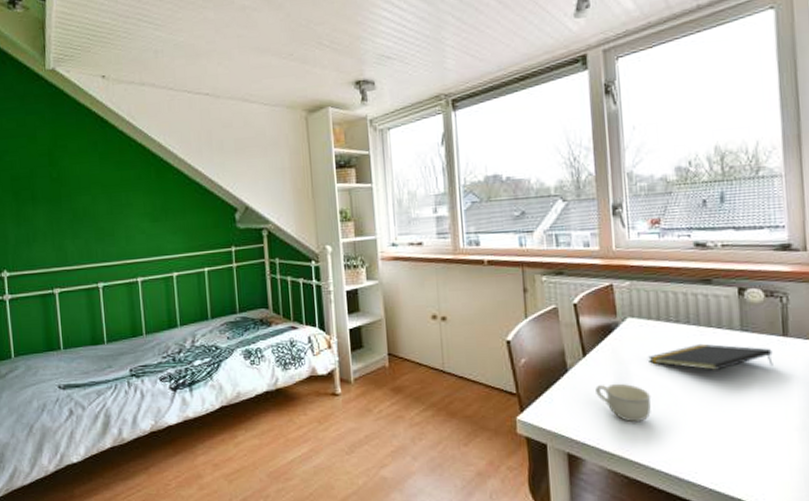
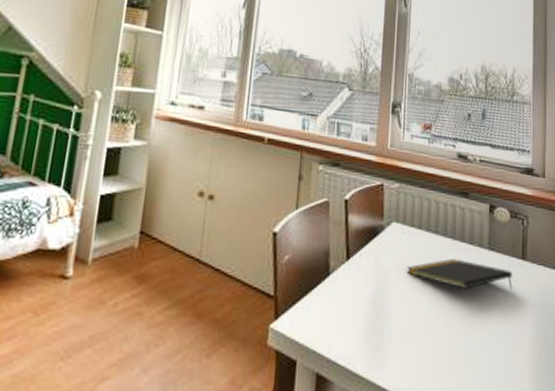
cup: present [595,383,651,423] -> none [354,293,405,341]

